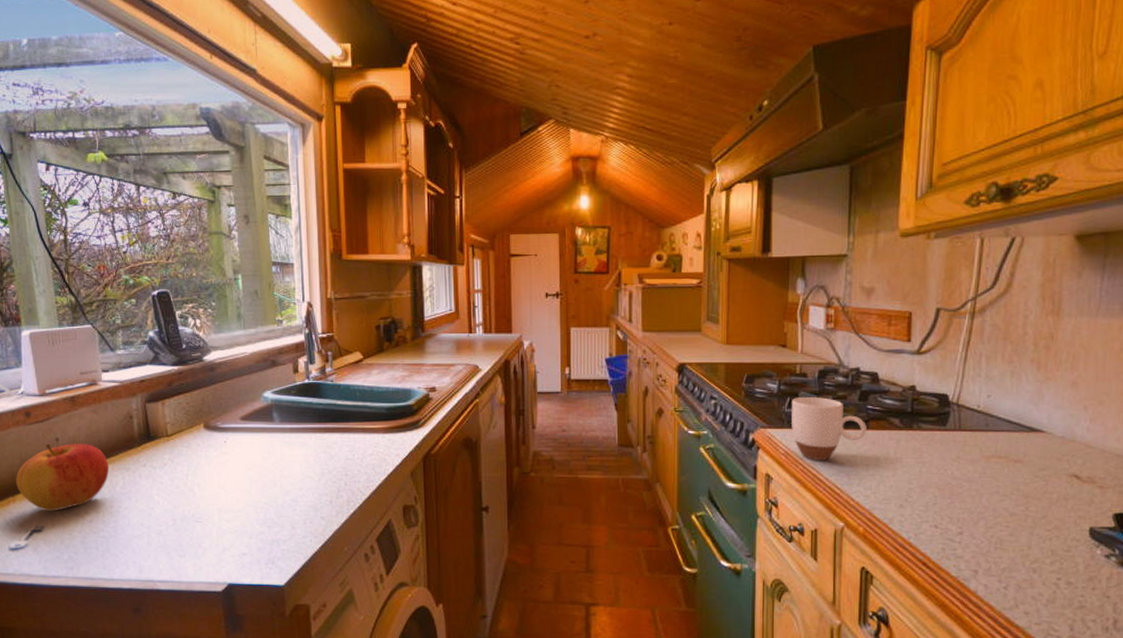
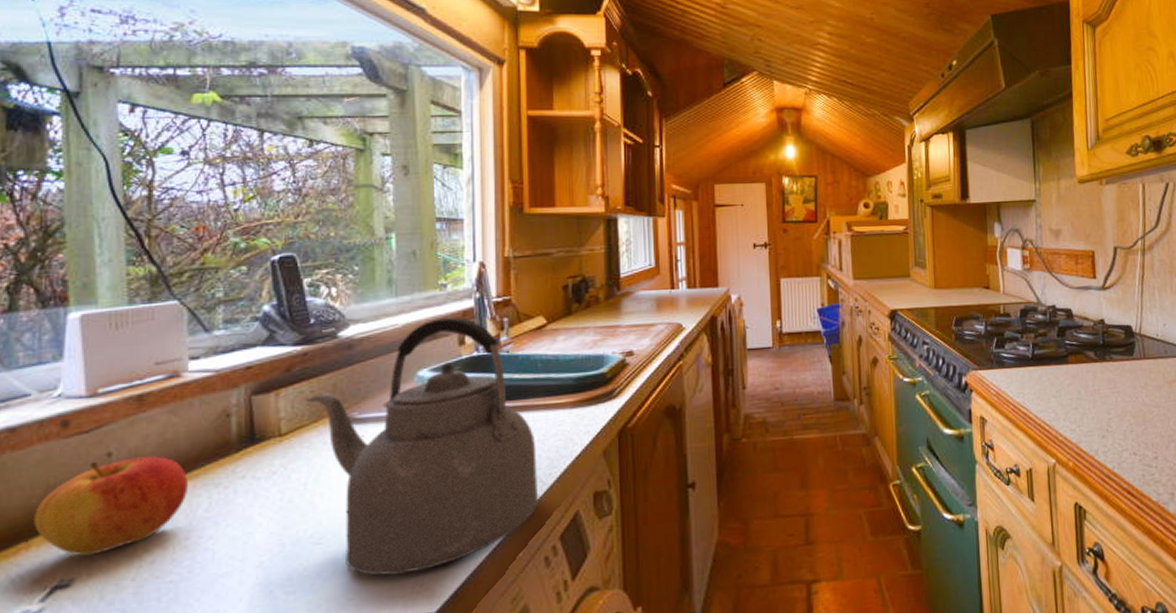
kettle: none [183,348,360,553] -> present [306,316,539,576]
mug: present [791,396,867,460] -> none [999,335,1067,399]

